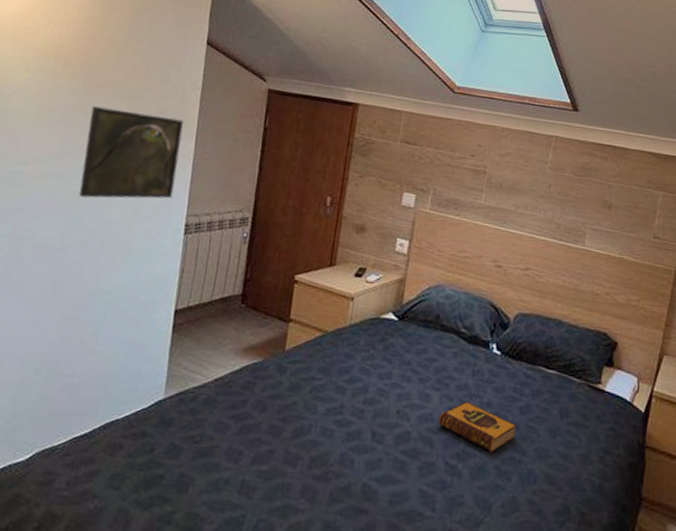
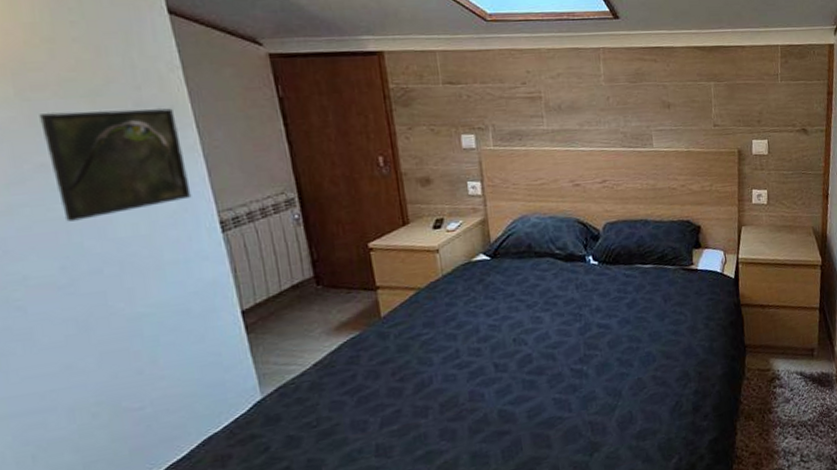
hardback book: present [437,400,517,453] -> none [554,312,628,349]

